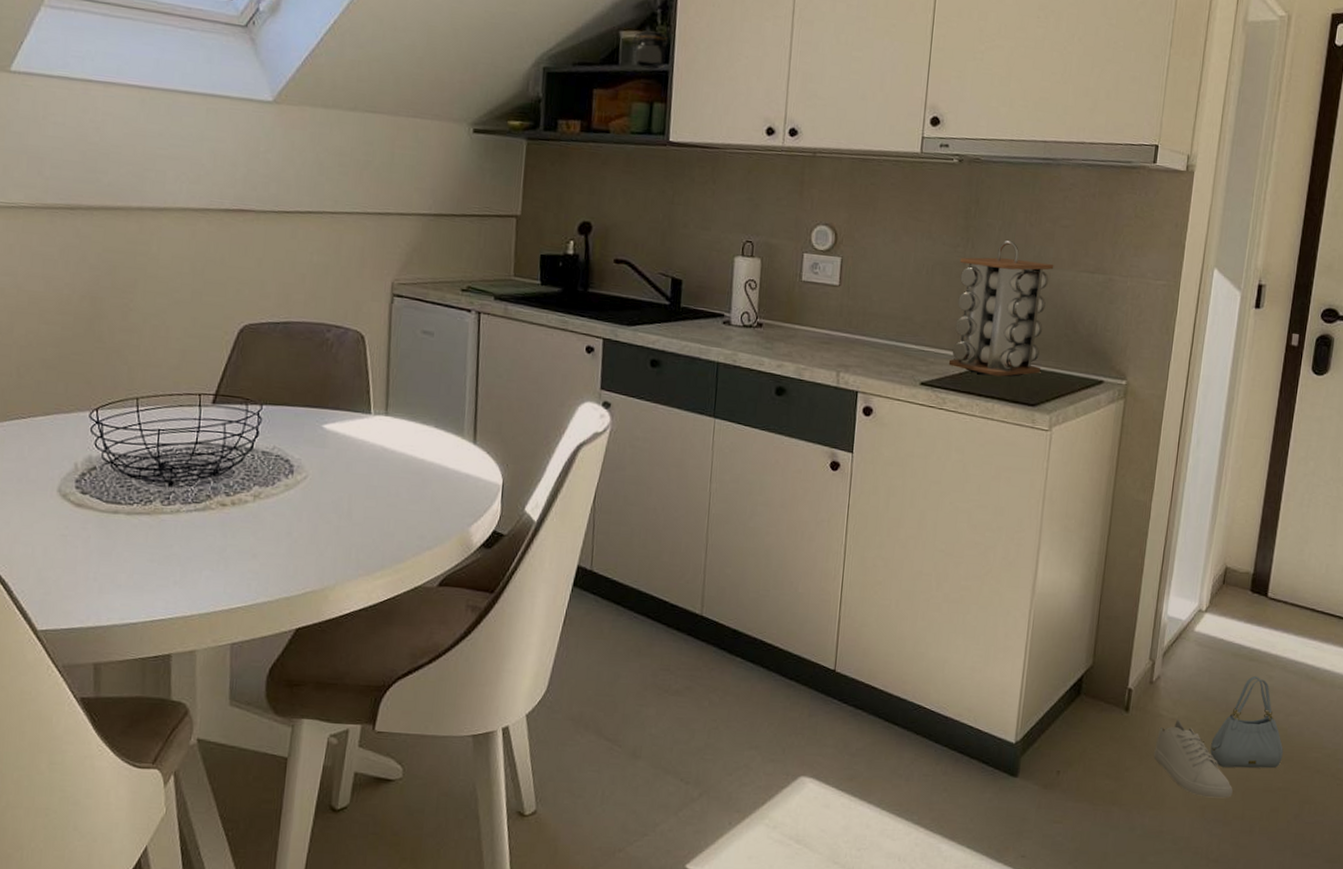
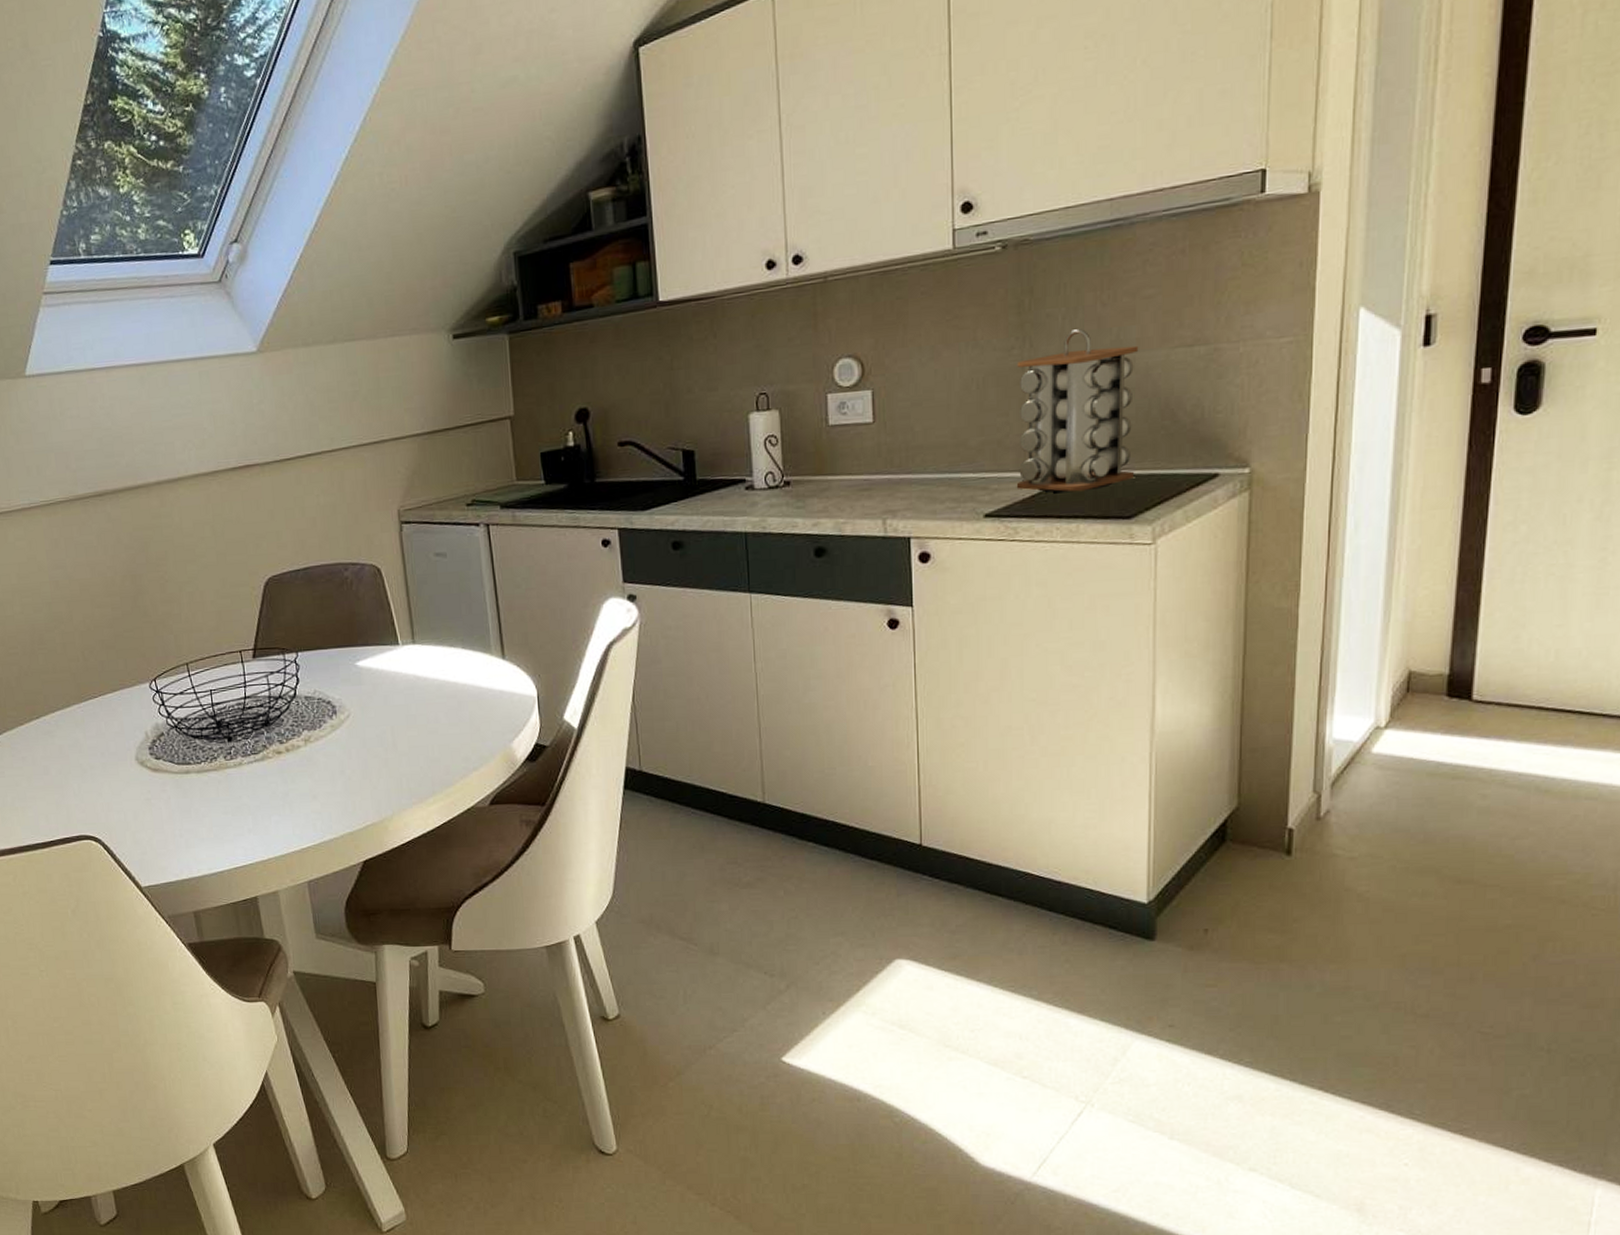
jar: present [632,30,670,69] -> none [603,182,646,227]
shoe: present [1154,718,1233,799] -> none [1330,856,1442,944]
handbag: present [1210,676,1284,769] -> none [1407,797,1510,907]

